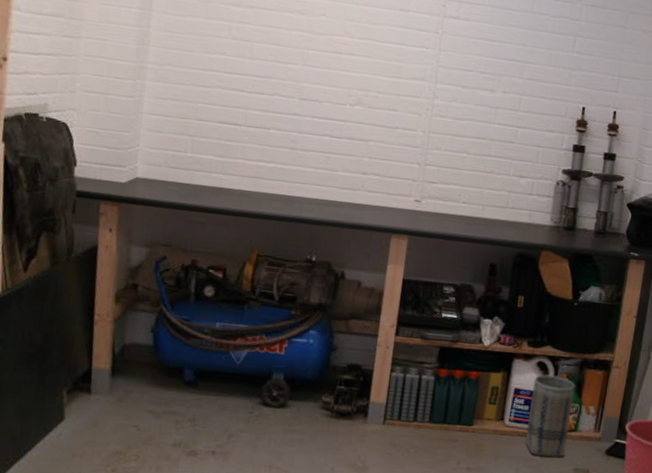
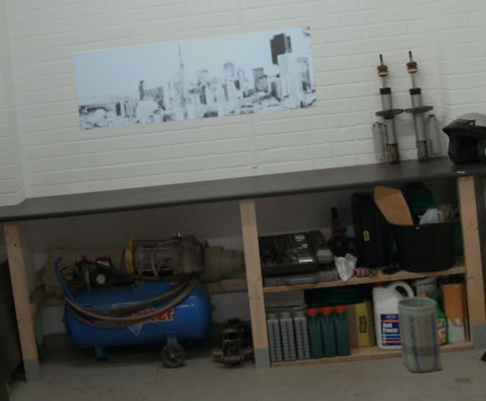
wall art: none [222,15,516,149] -> present [72,25,319,131]

